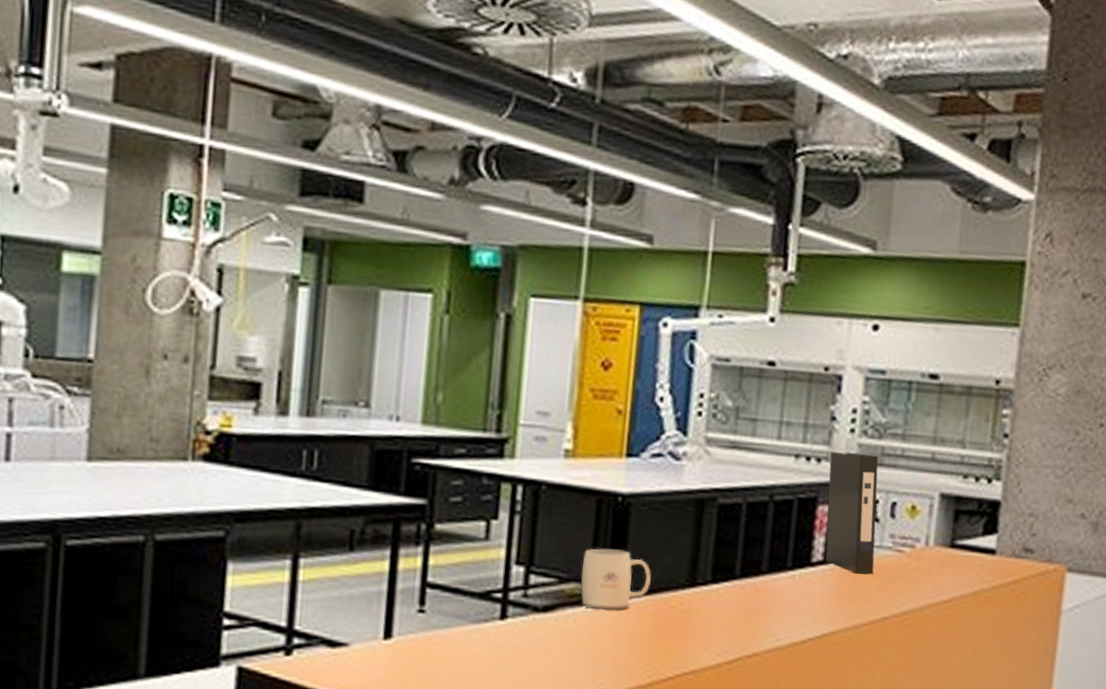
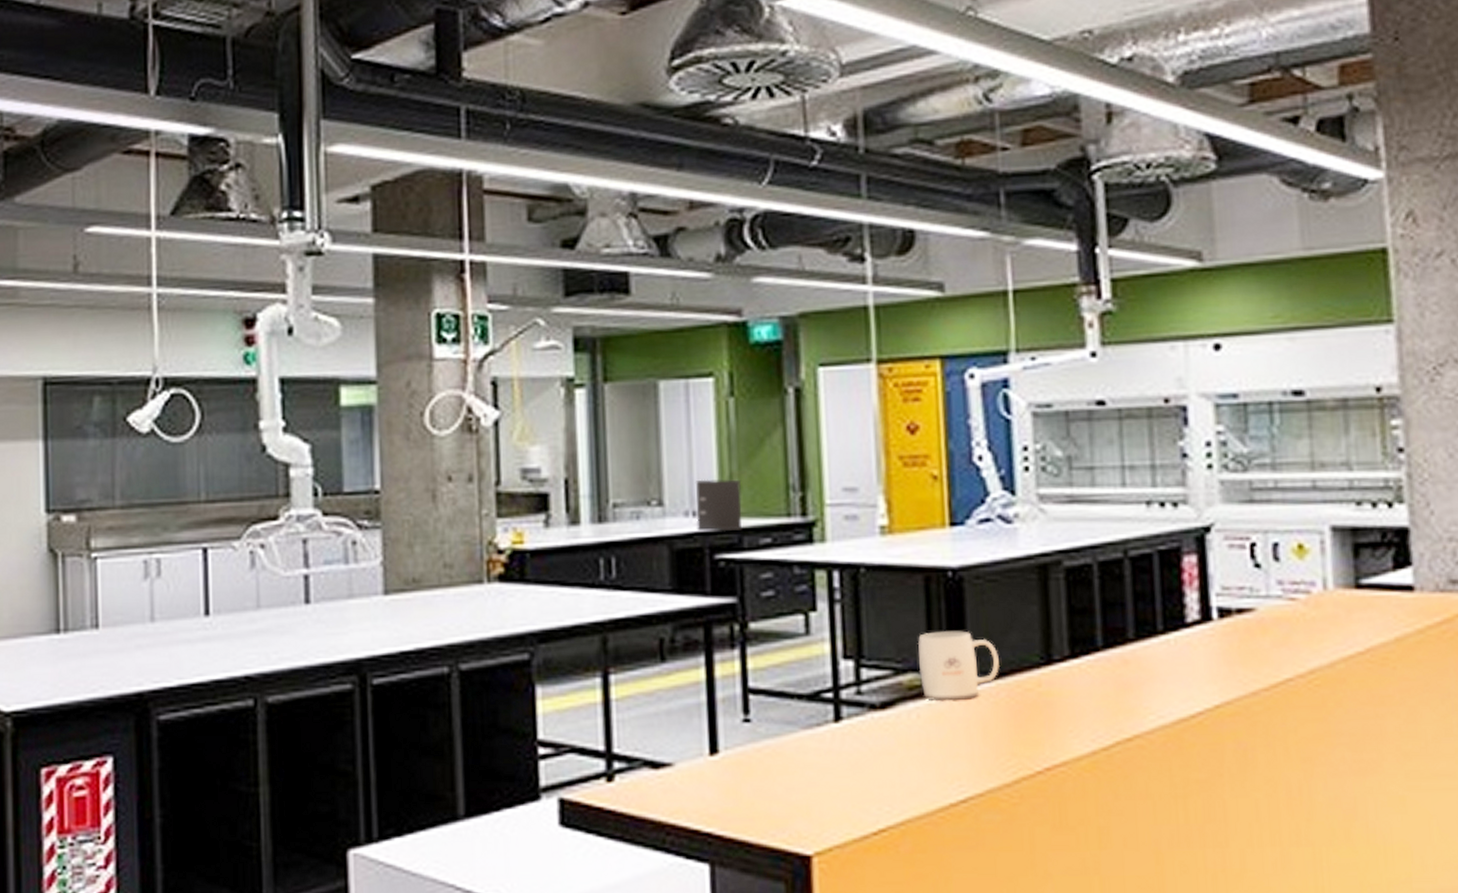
binder: none [398,387,445,439] -> present [695,479,743,532]
binder: present [825,452,879,575] -> none [1188,491,1264,631]

